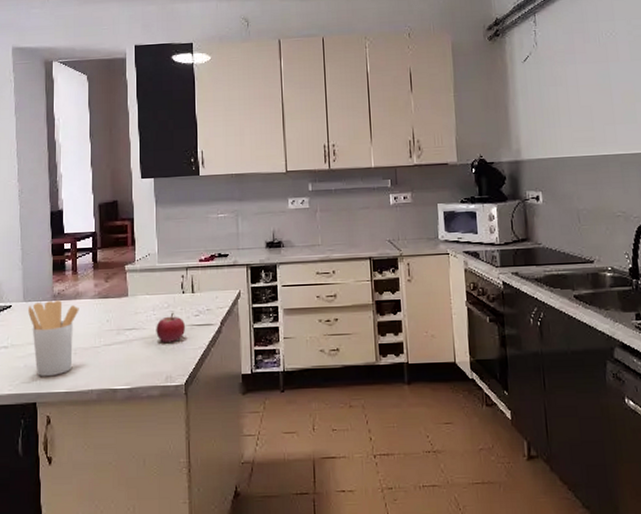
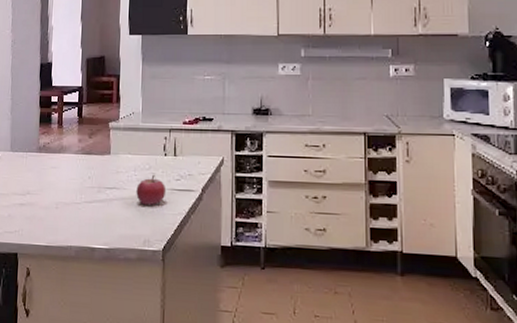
utensil holder: present [28,301,79,377] -> none [14,153,63,229]

